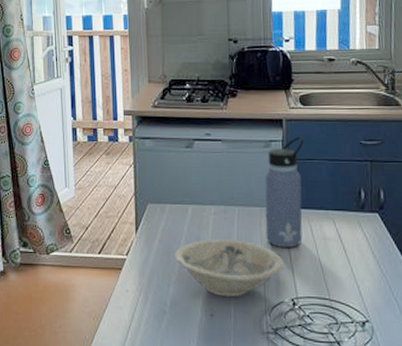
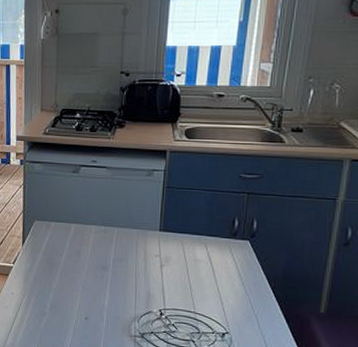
bowl: present [174,239,285,298] -> none [56,255,156,305]
water bottle: present [264,136,304,247] -> none [141,167,186,266]

